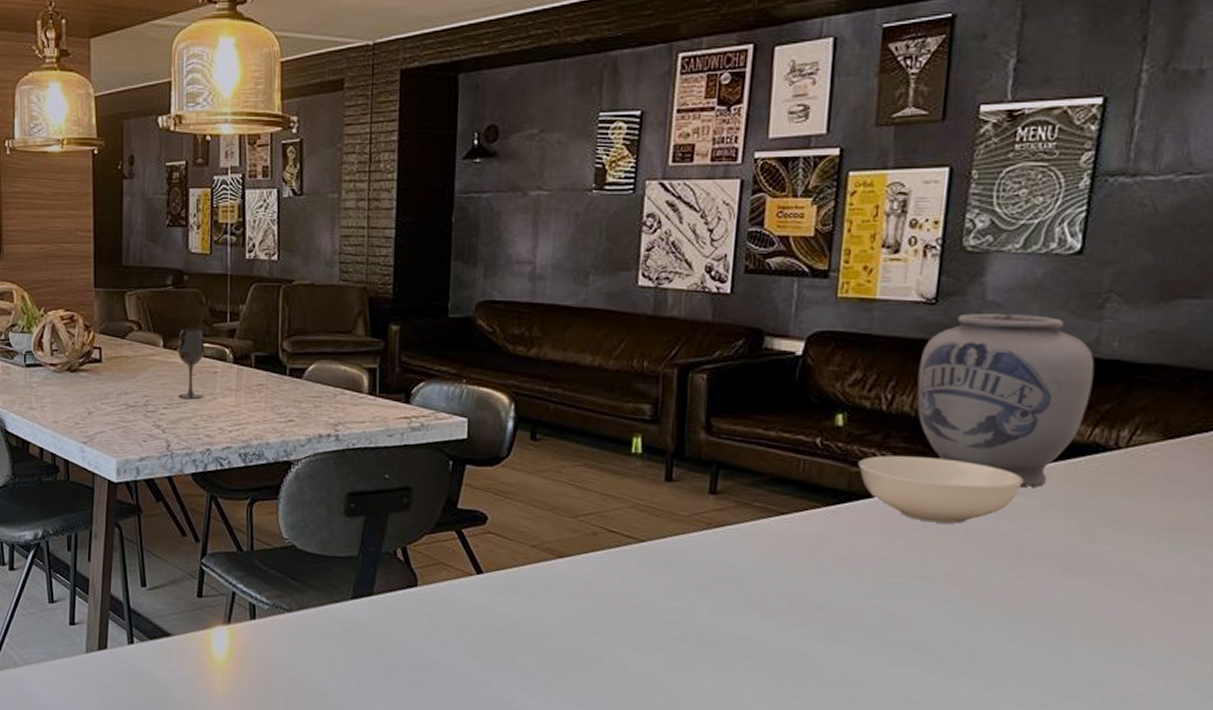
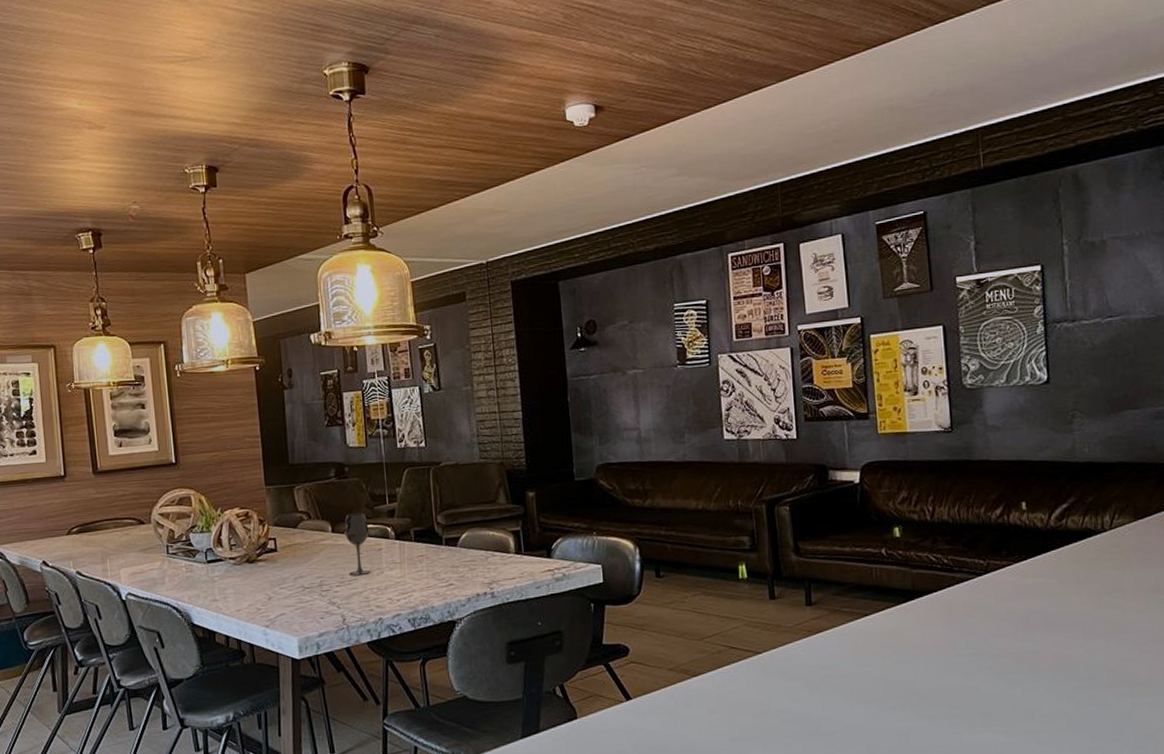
bowl: present [858,455,1025,524] -> none [917,554,1043,608]
vase: present [917,313,1095,488] -> none [948,433,1077,571]

